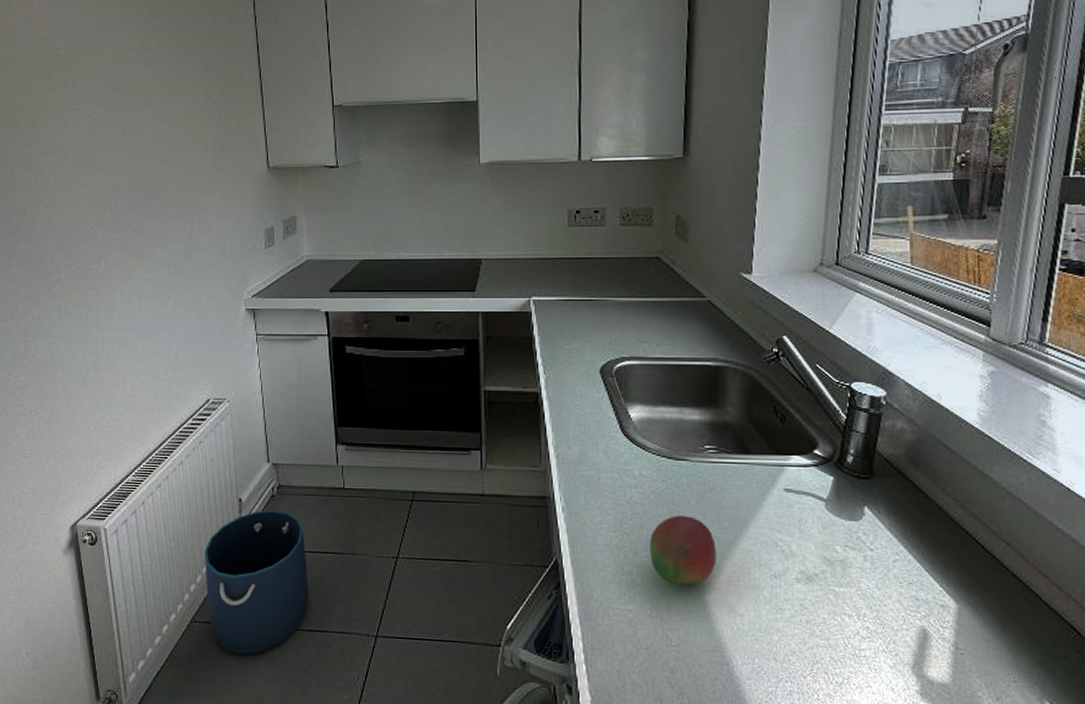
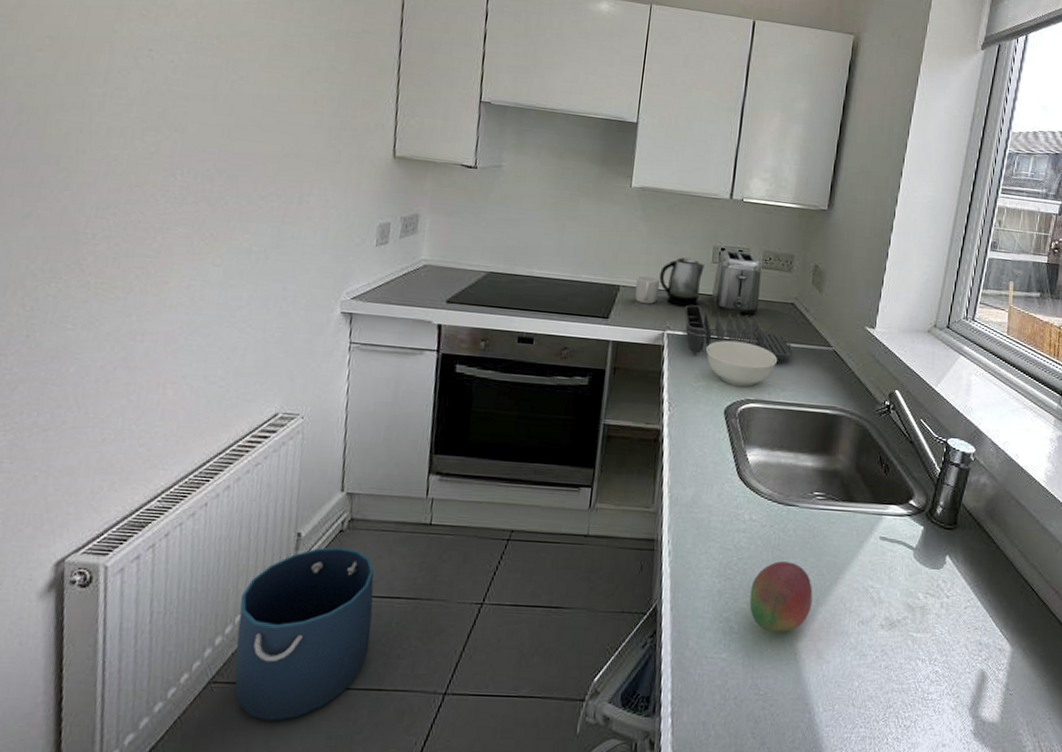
mug: none [496,246,520,274] -> present [635,275,661,304]
kettle: none [518,224,561,273] -> present [659,257,705,307]
dish rack: none [546,270,664,319] -> present [683,305,794,363]
toaster: none [572,211,621,274] -> present [712,250,762,315]
bowl: none [574,301,649,346] -> present [706,340,778,388]

